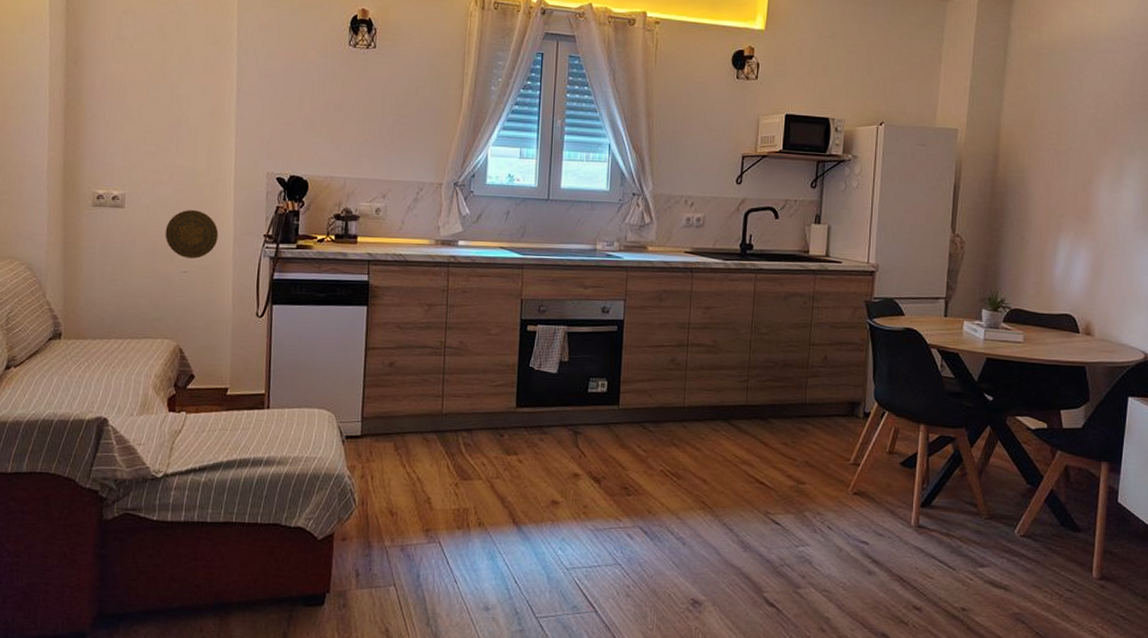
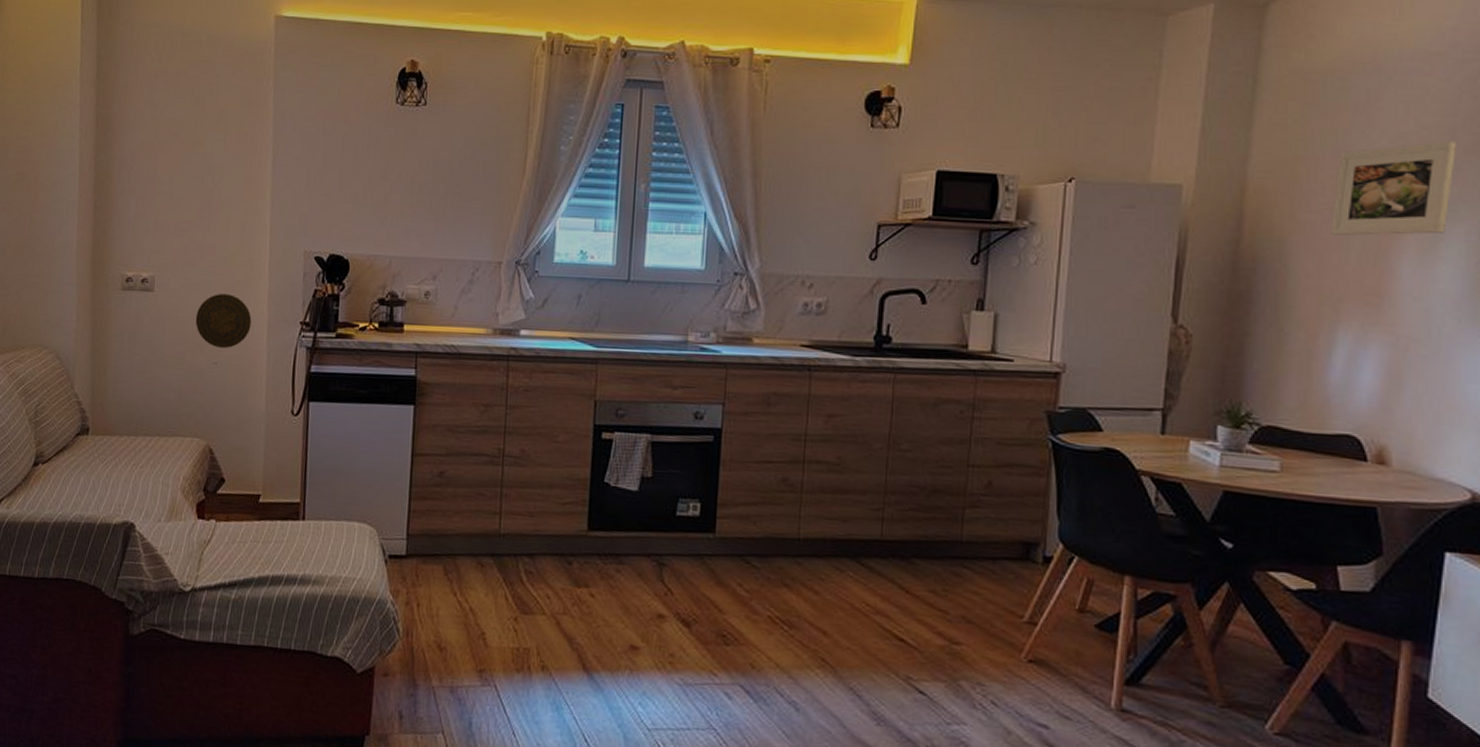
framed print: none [1056,101,1135,169] -> present [1331,141,1458,236]

